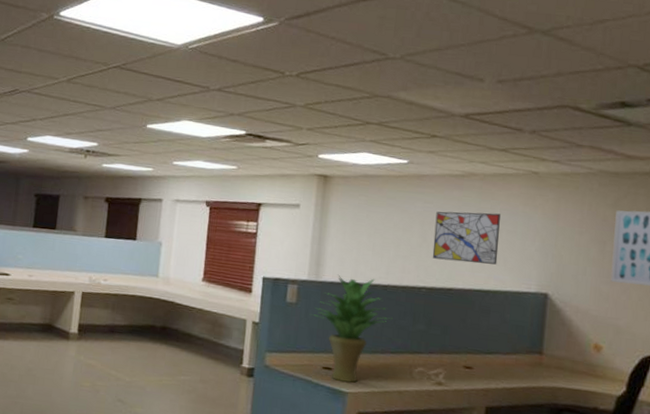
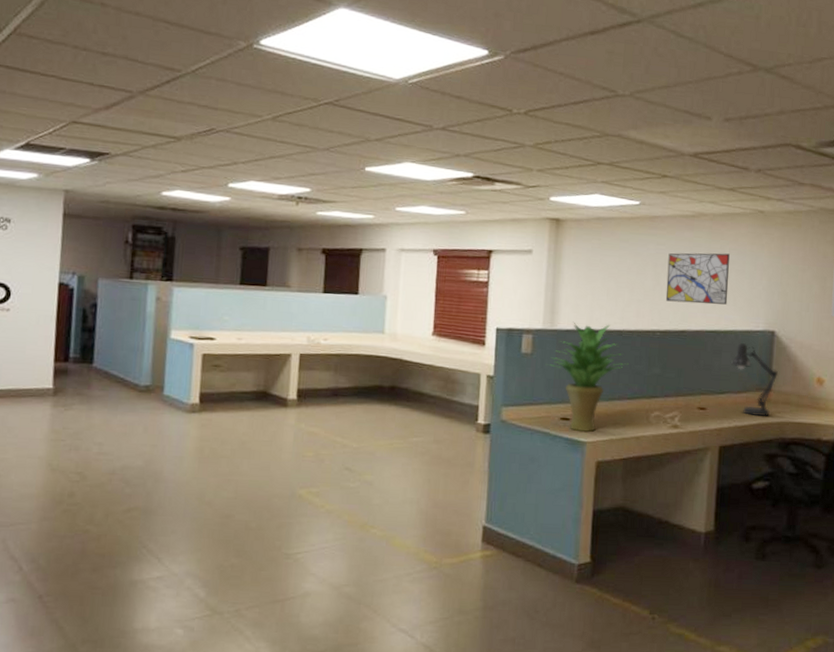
desk lamp: none [500,304,551,380] -> present [731,343,778,416]

